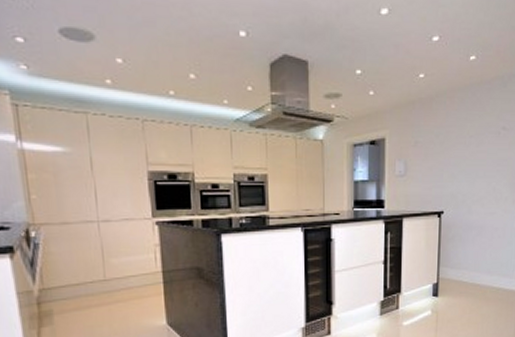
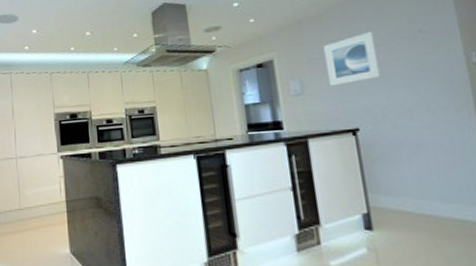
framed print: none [427,122,470,171] -> present [323,31,381,87]

